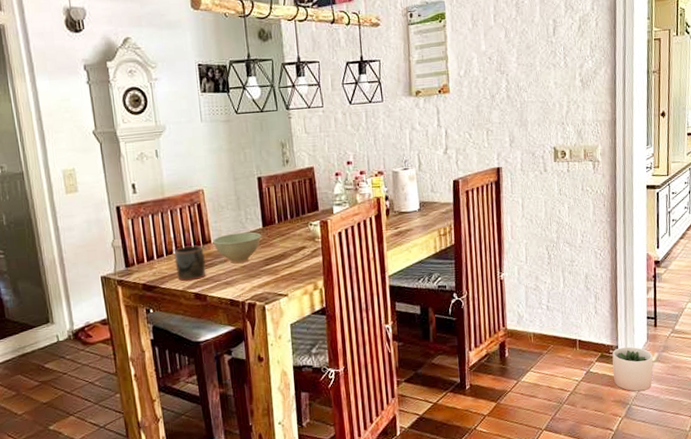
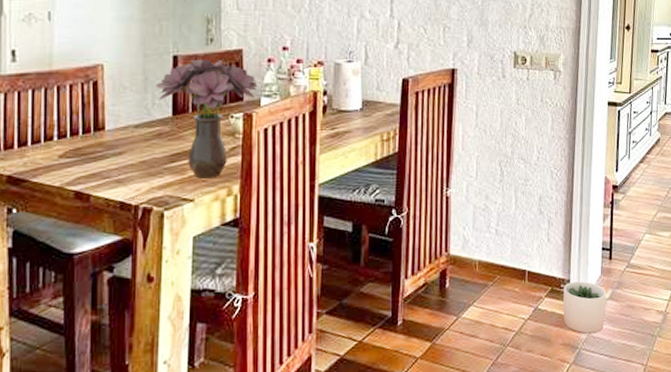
mug: present [174,245,207,282] -> none [54,132,95,176]
bowl: present [213,232,261,264] -> none [107,120,169,158]
flower arrangement: none [246,177,330,277] -> present [155,59,258,179]

